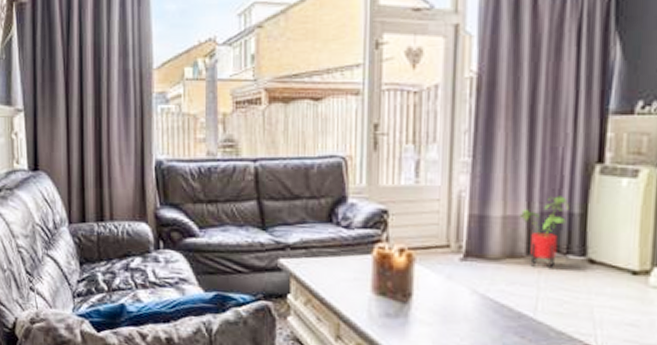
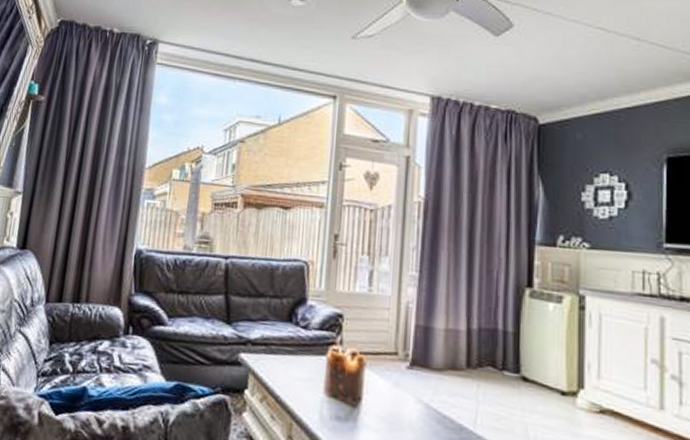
house plant: present [519,196,569,269] -> none [460,314,503,384]

